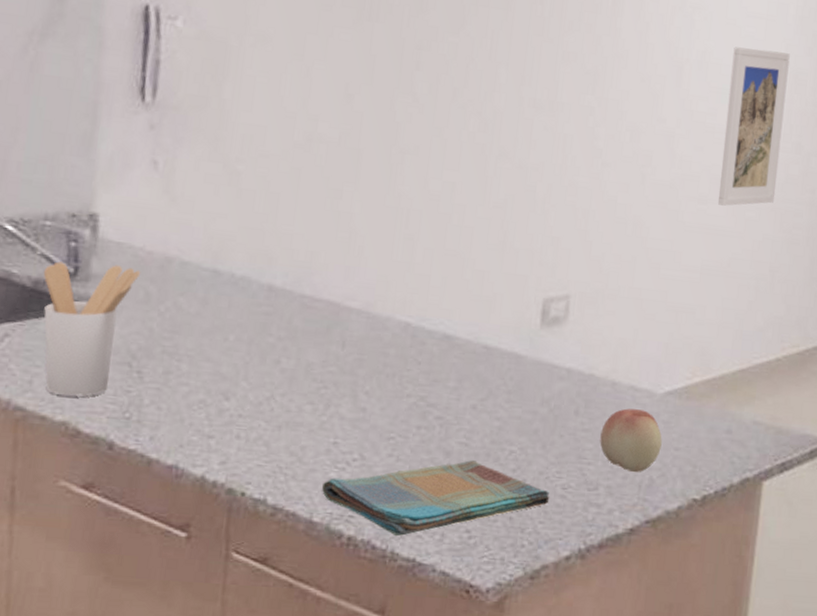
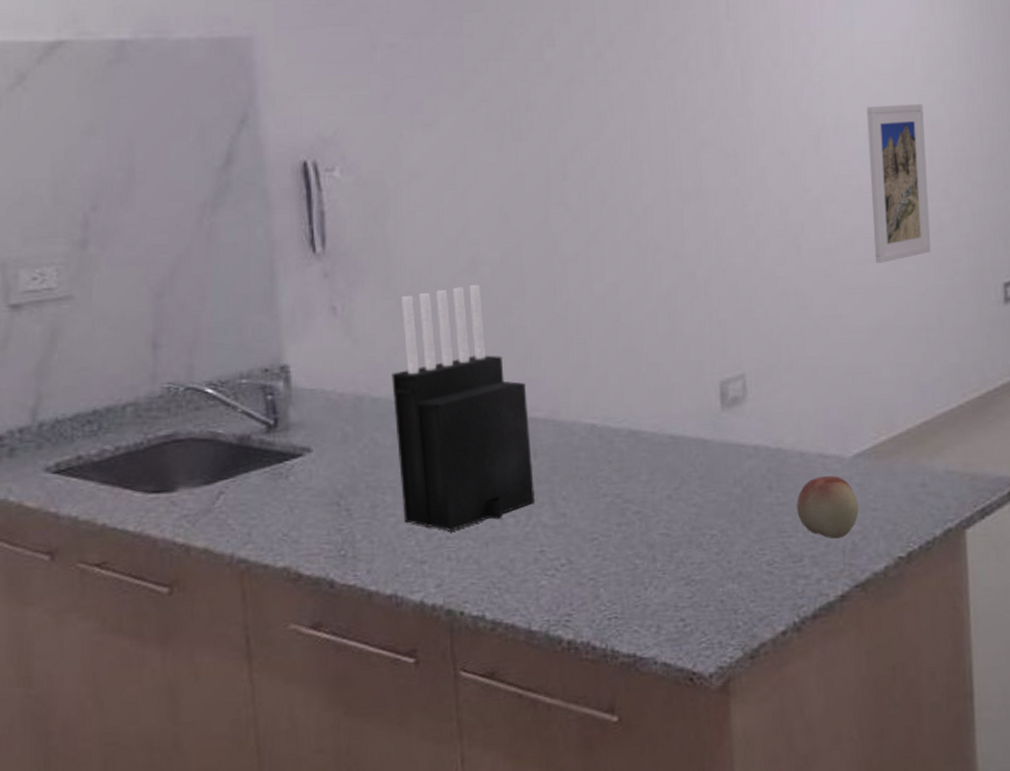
utensil holder: present [43,261,141,397] -> none [246,411,336,543]
knife block: none [197,161,346,410] -> present [391,284,536,531]
dish towel: present [321,459,550,537] -> none [535,548,757,635]

